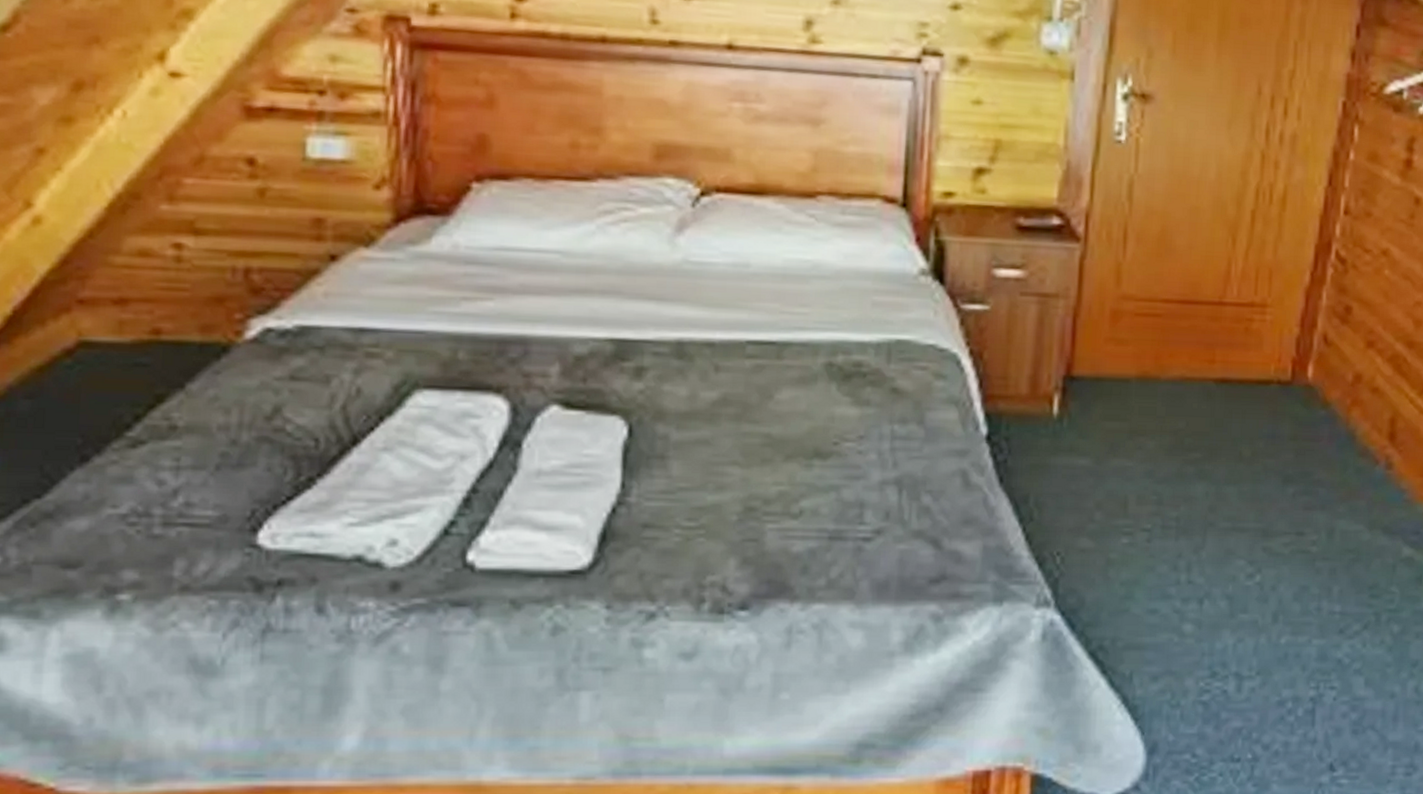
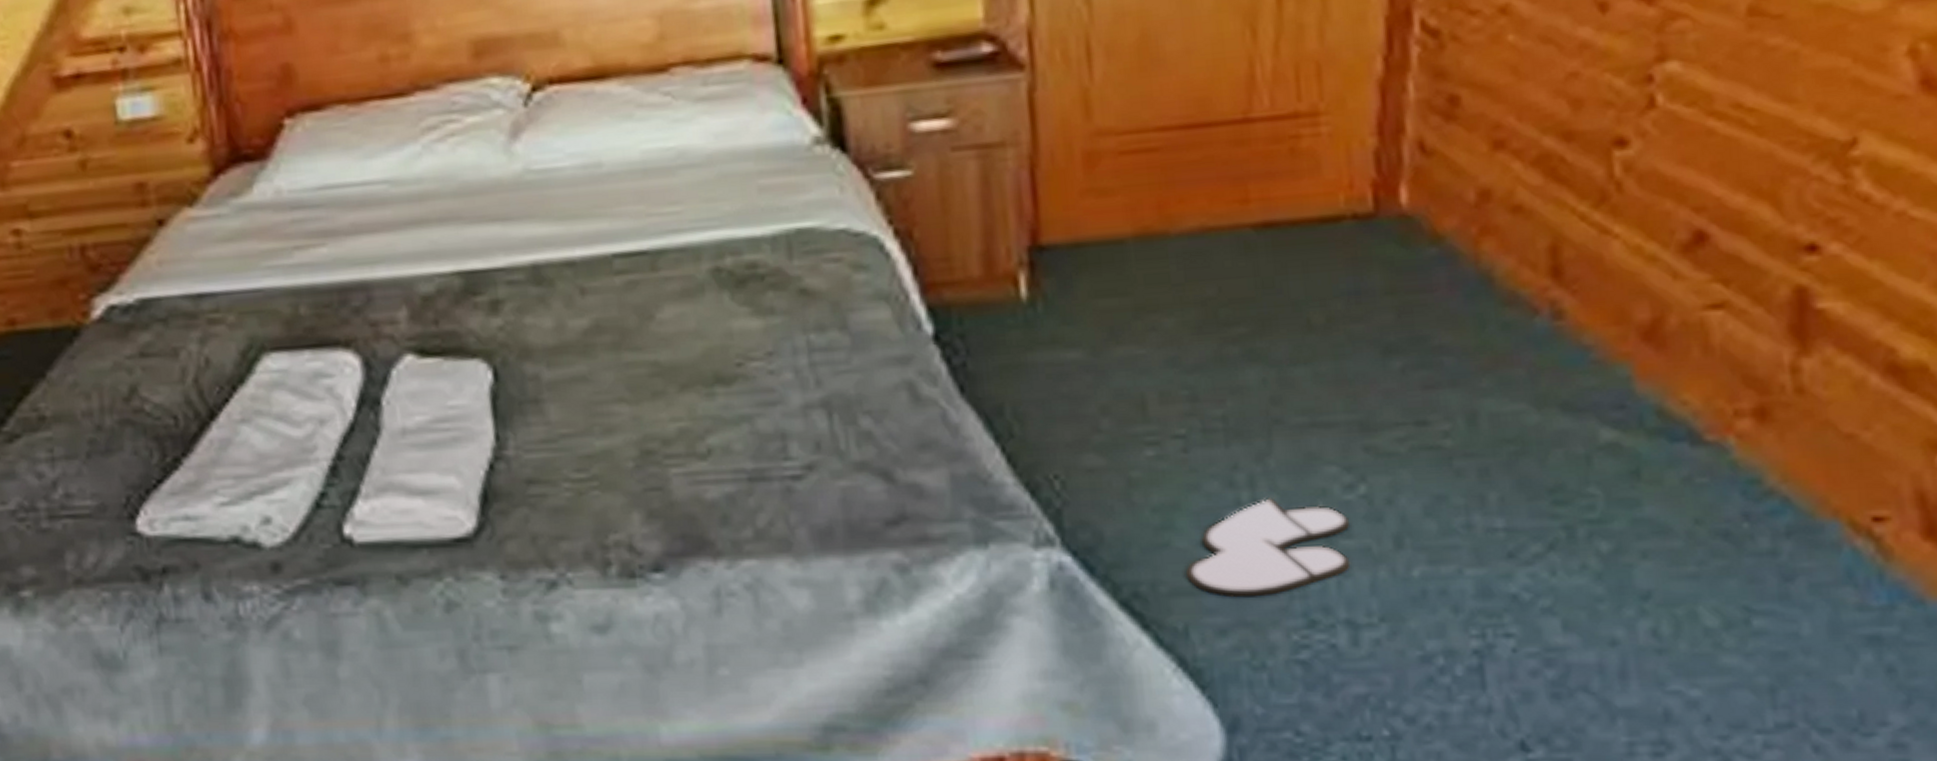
slippers: none [1136,580,1248,653] -> present [1185,498,1351,598]

